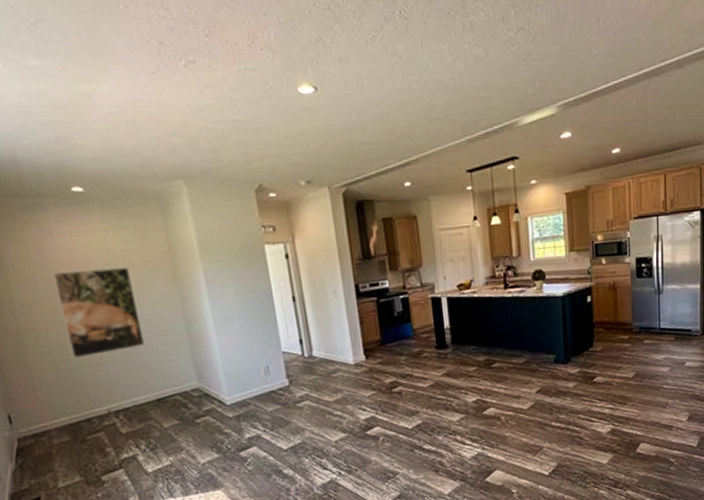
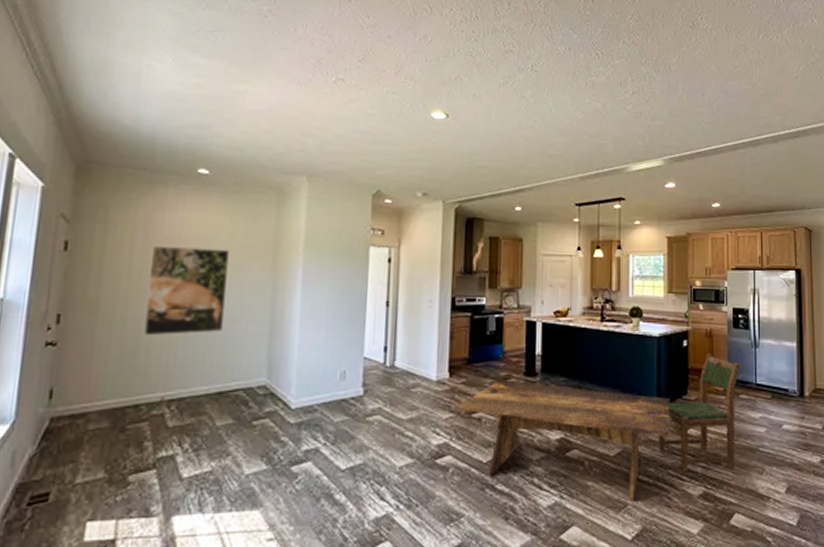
dining table: none [376,351,580,445] -> present [456,381,672,501]
dining chair: none [567,305,644,414] -> present [658,354,740,471]

